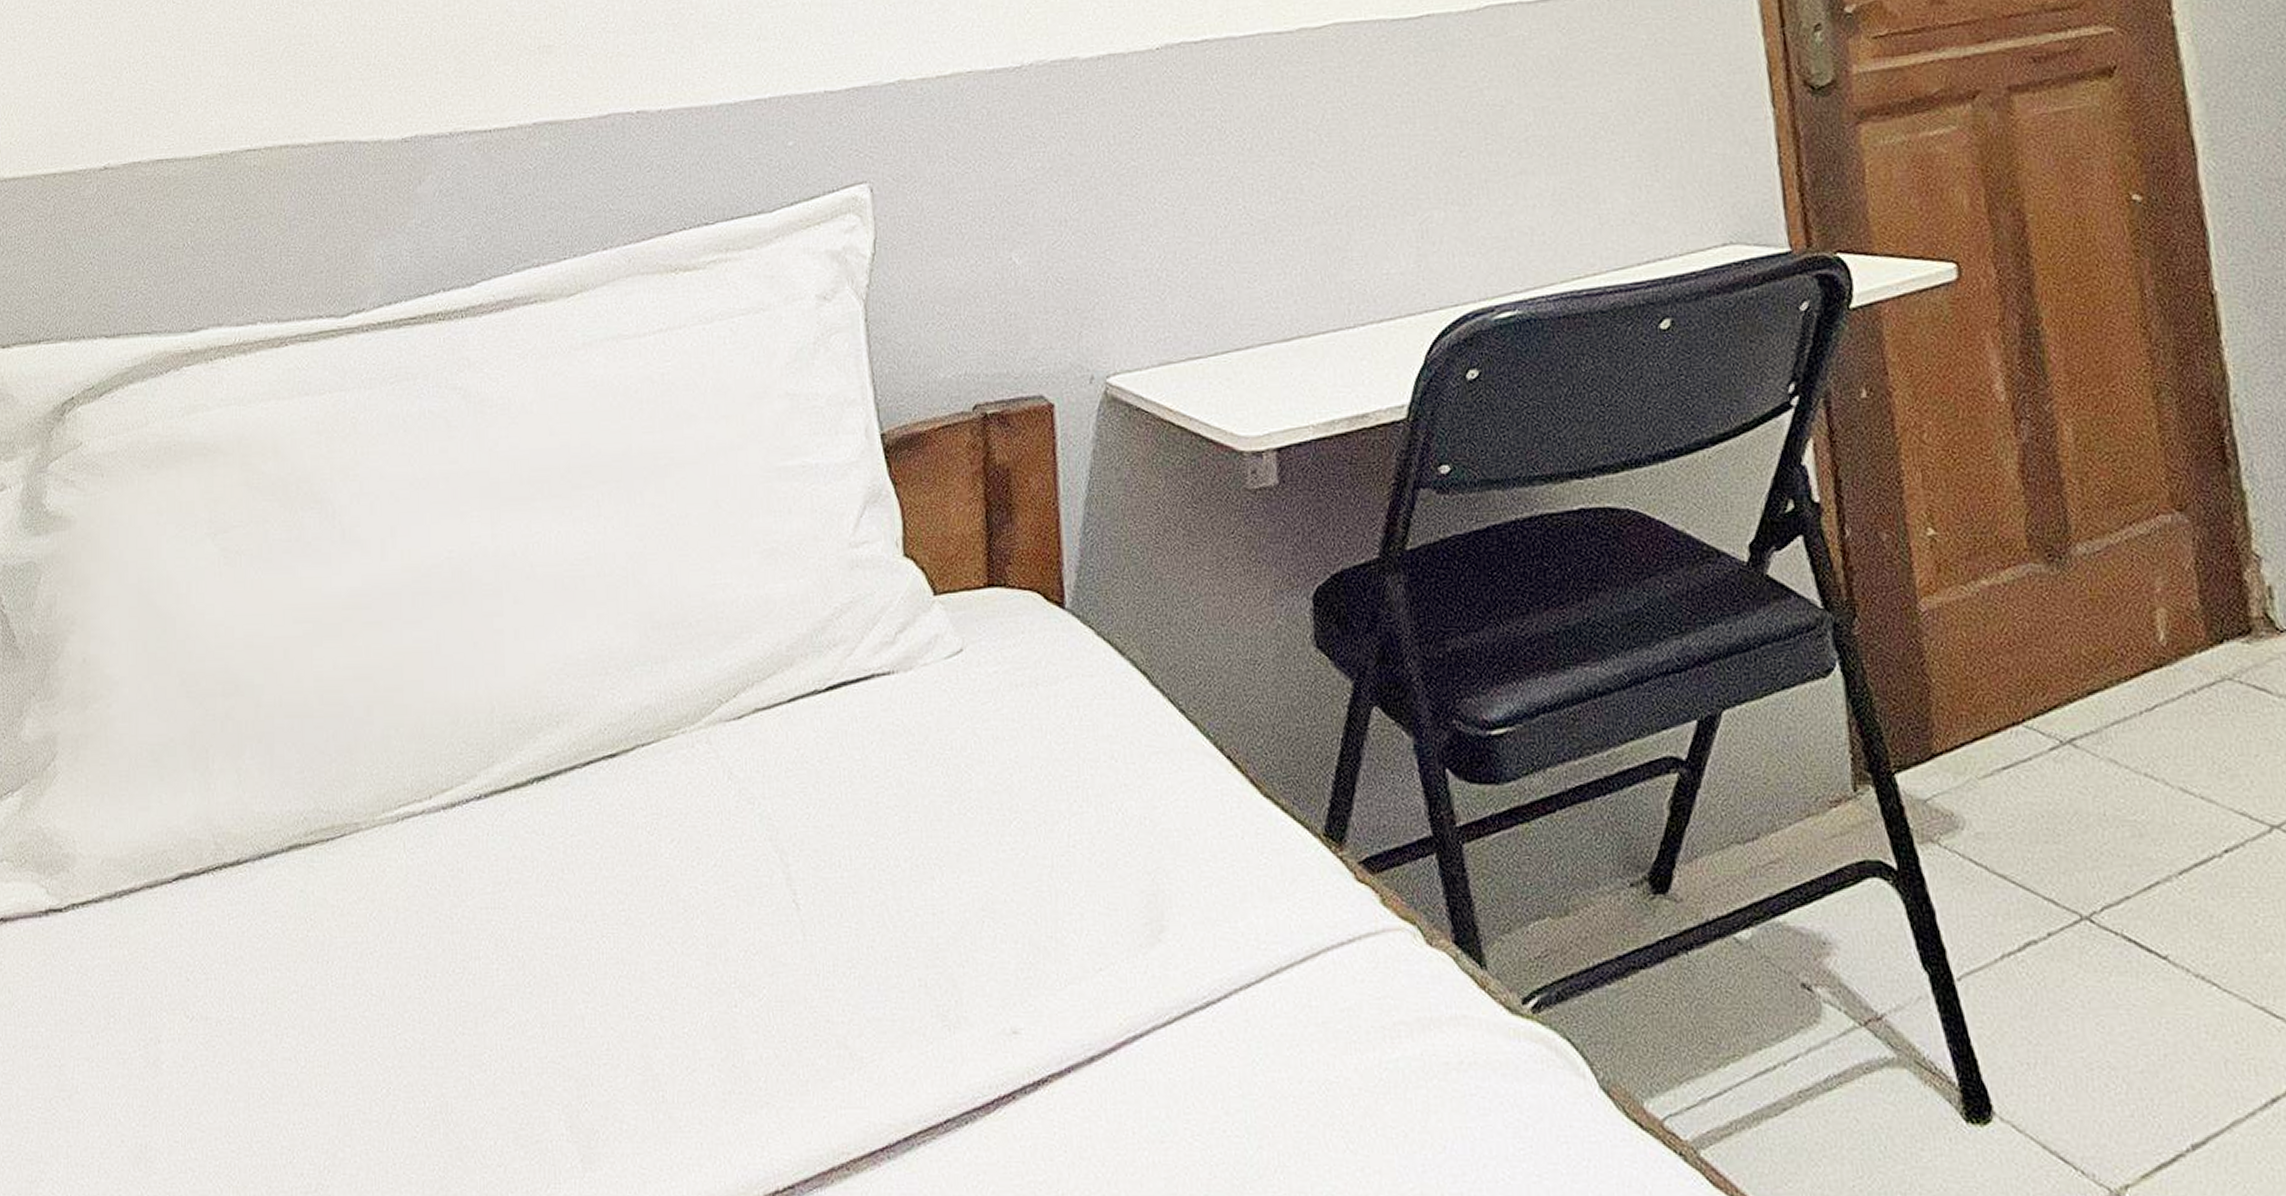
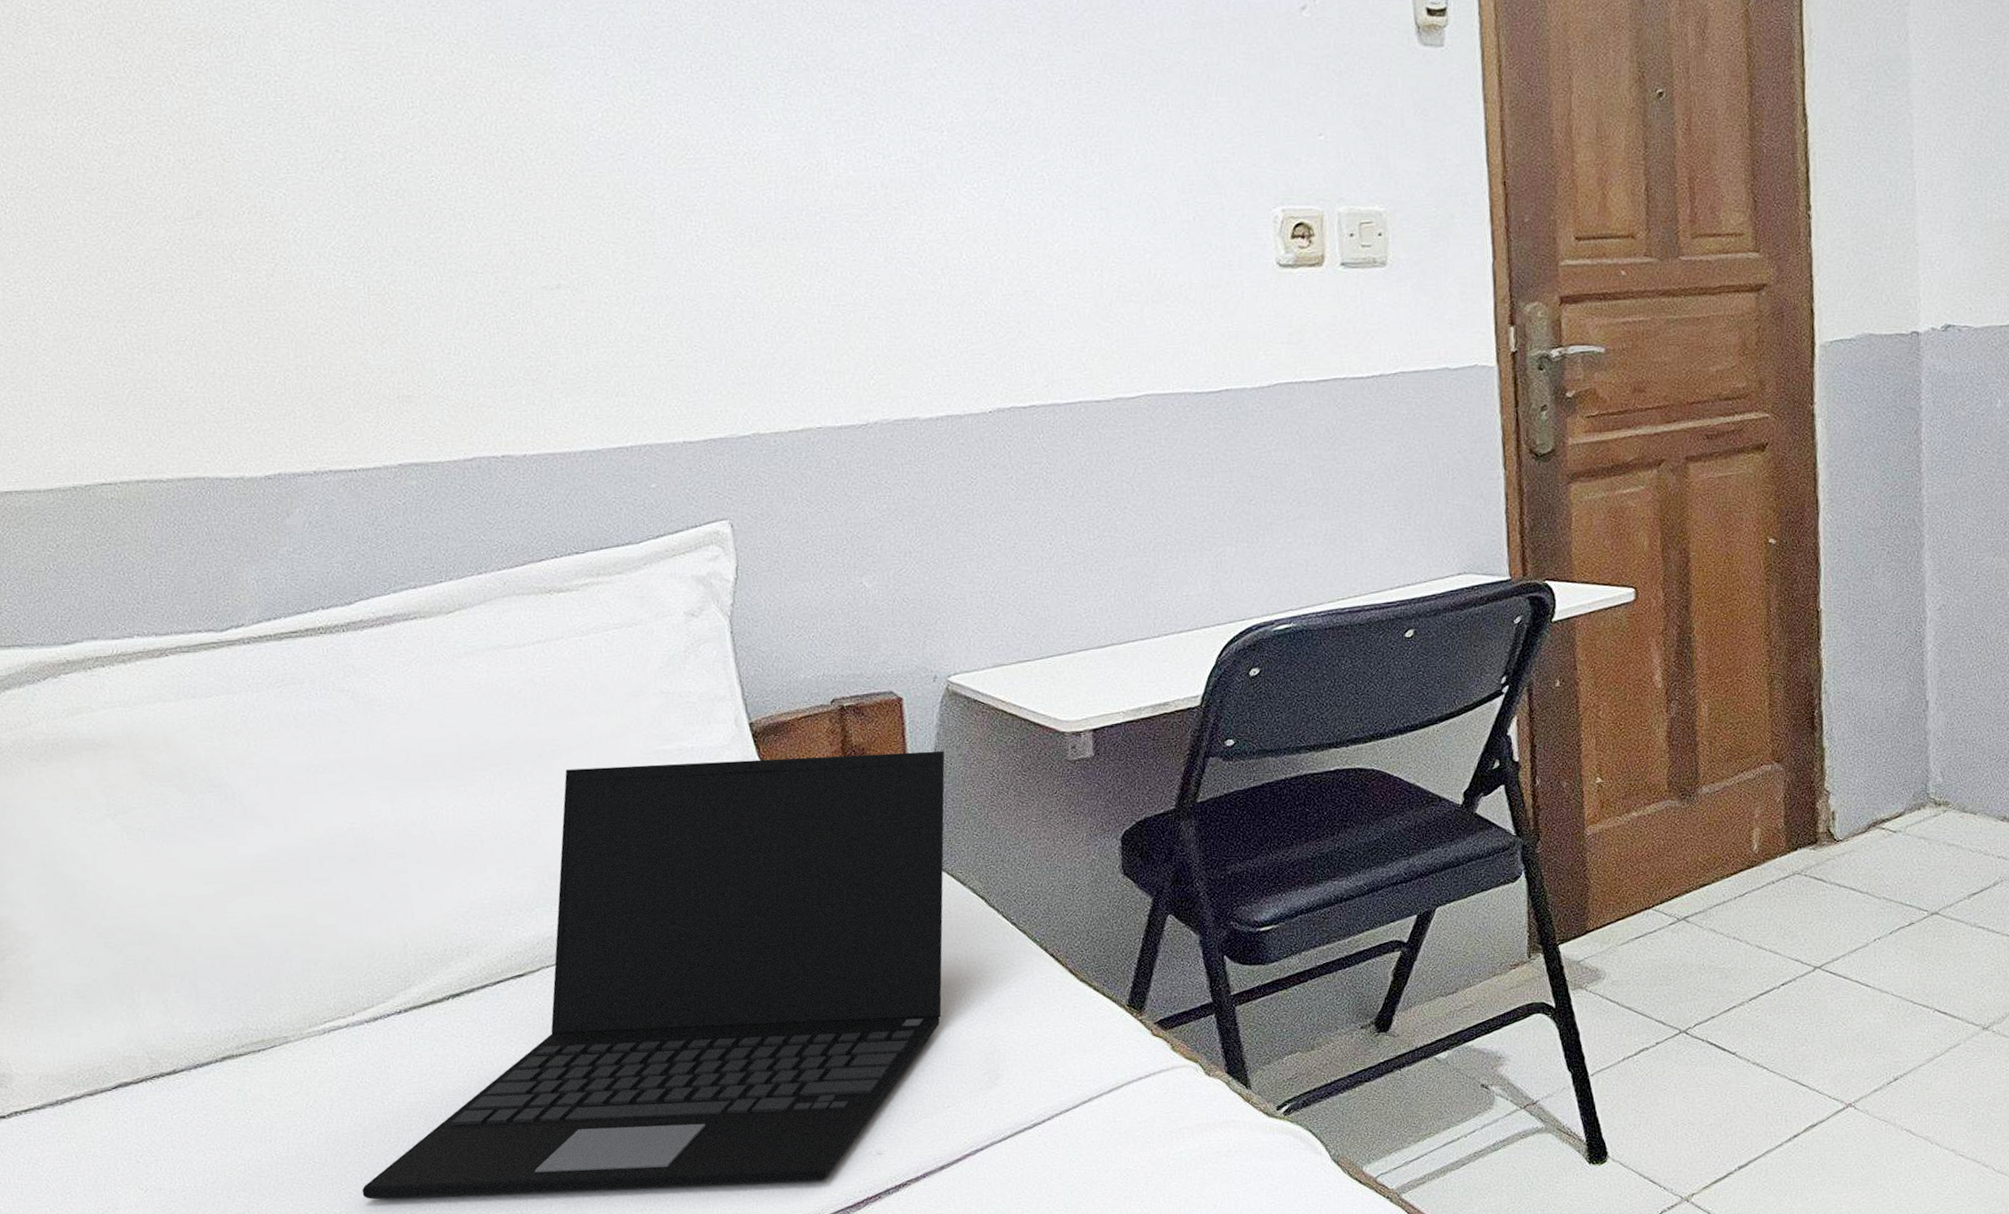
laptop: none [418,473,1102,1068] -> present [362,750,945,1200]

